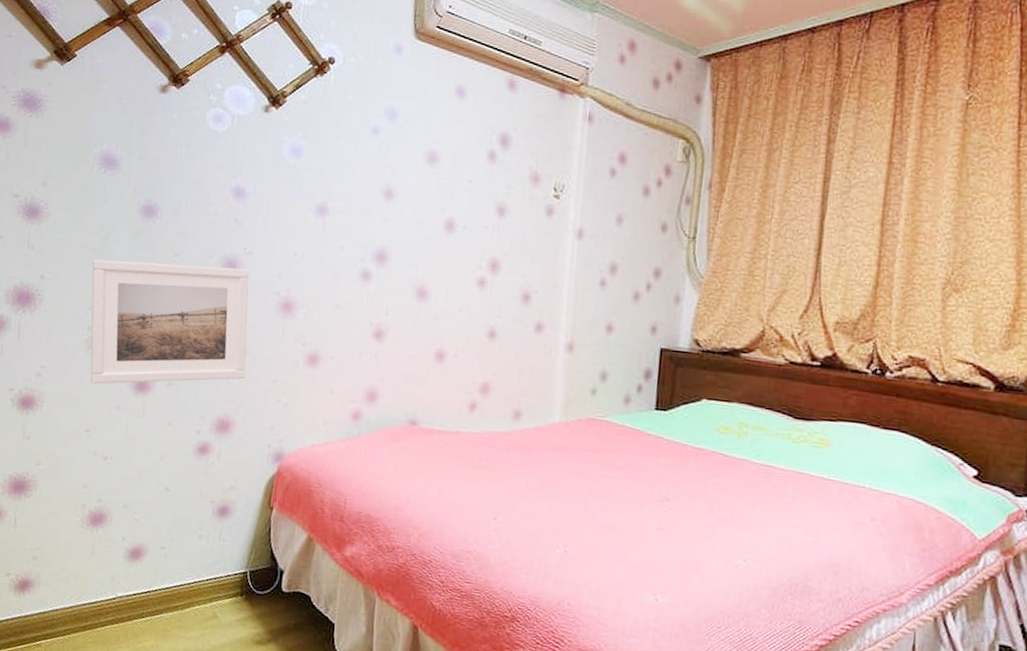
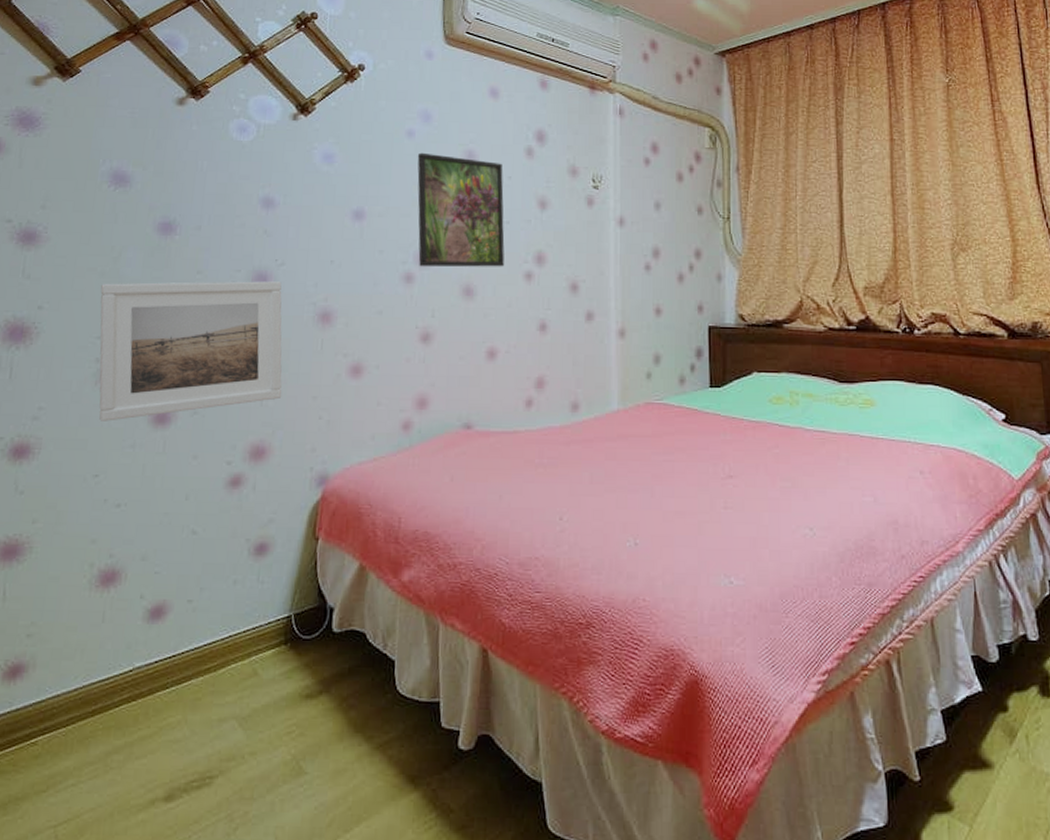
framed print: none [376,151,464,272] -> present [417,152,505,267]

